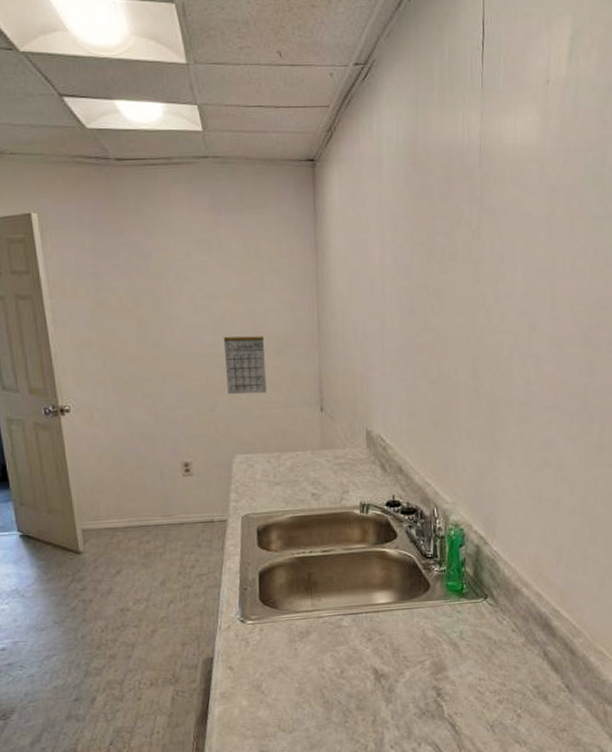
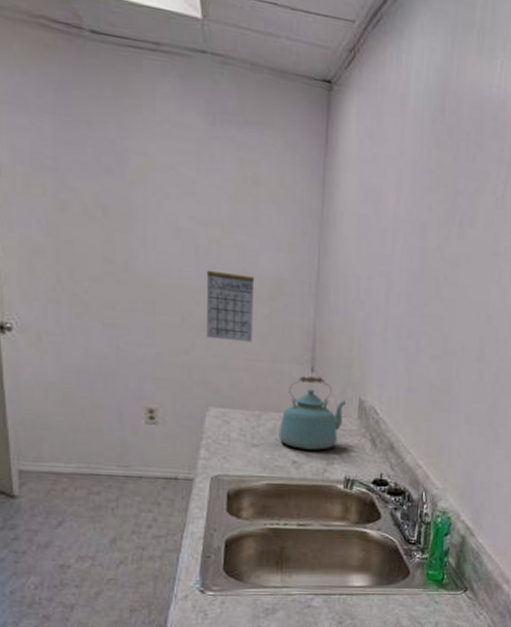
kettle: none [297,414,355,482] -> present [278,376,347,450]

